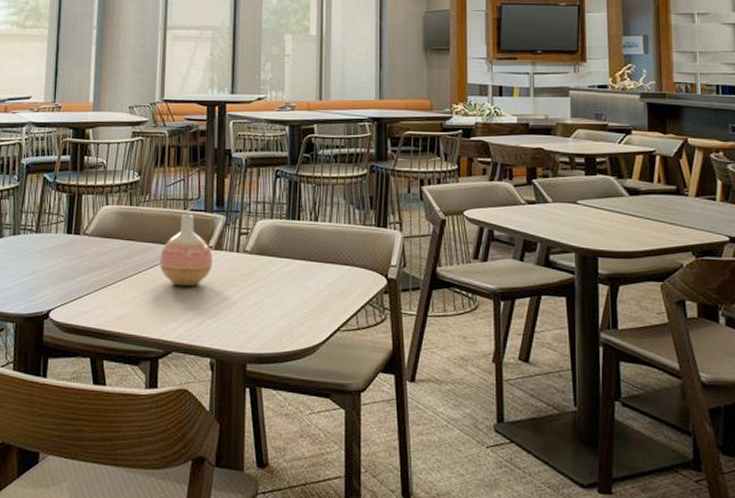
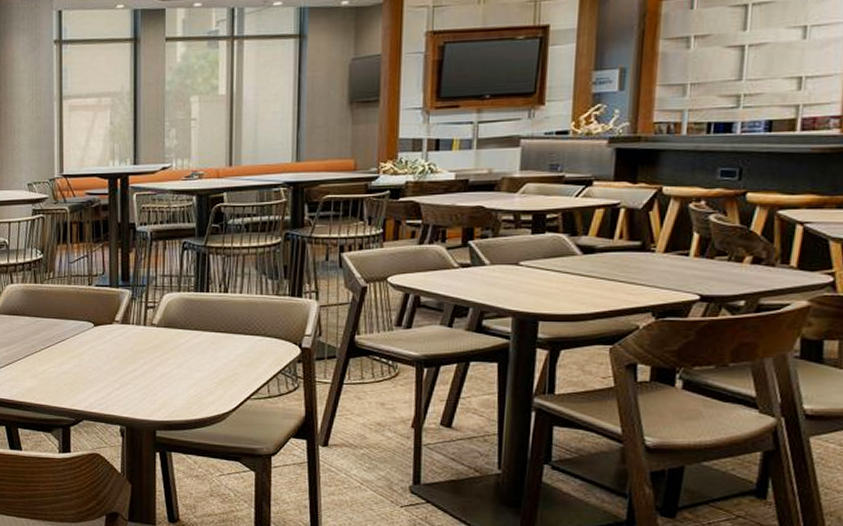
vase: present [160,213,213,287] -> none [67,289,120,360]

